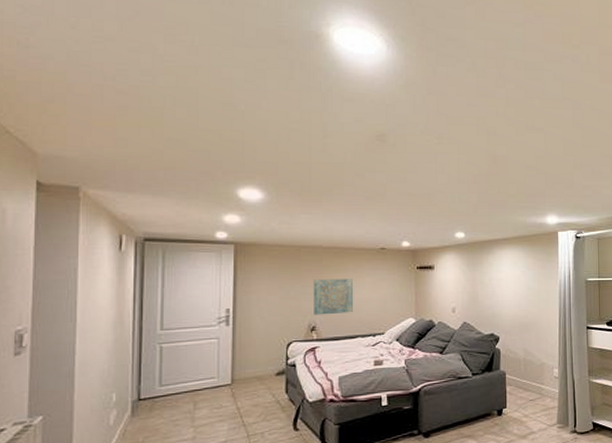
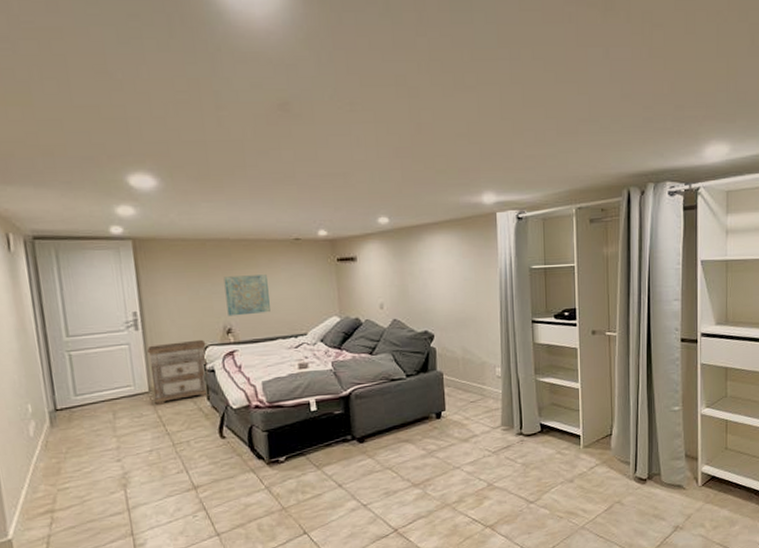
nightstand: none [234,336,290,397] -> present [146,339,209,405]

